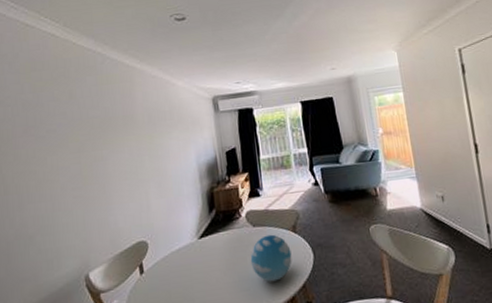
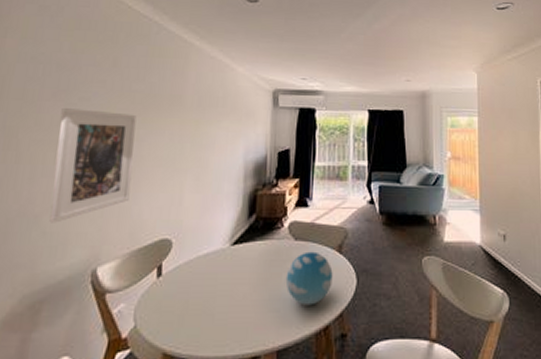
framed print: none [34,137,105,241] -> present [49,108,137,223]

